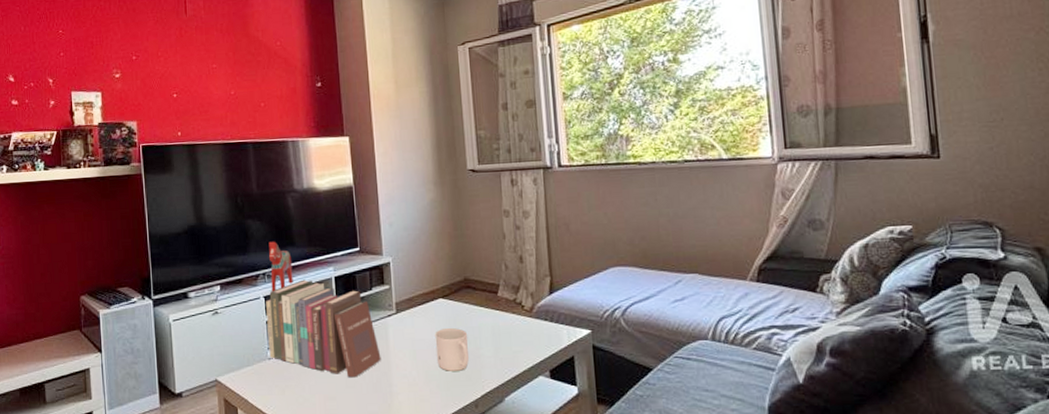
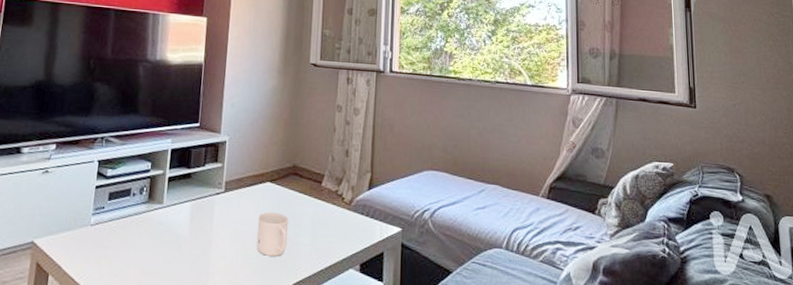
books: present [266,279,381,378] -> none [92,148,203,253]
decorative figurine: present [268,241,293,291] -> none [107,106,133,156]

